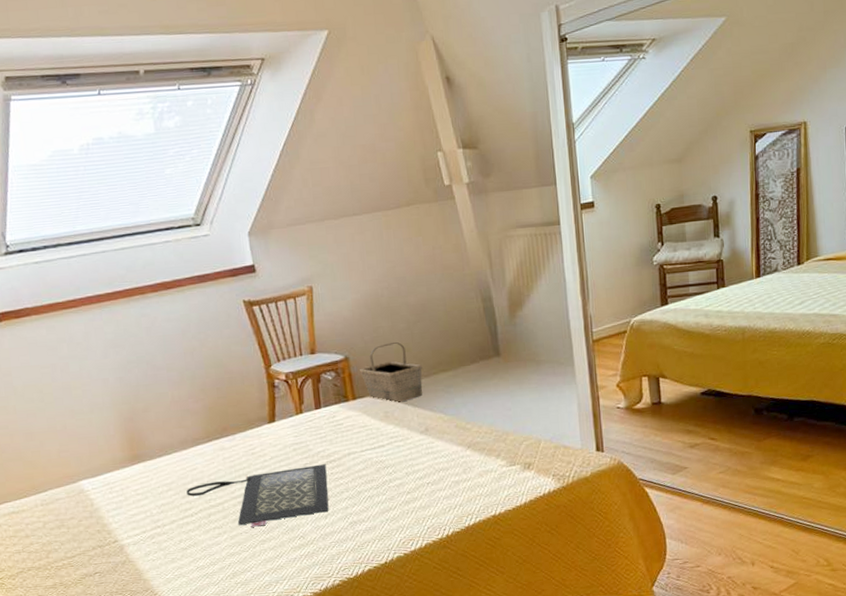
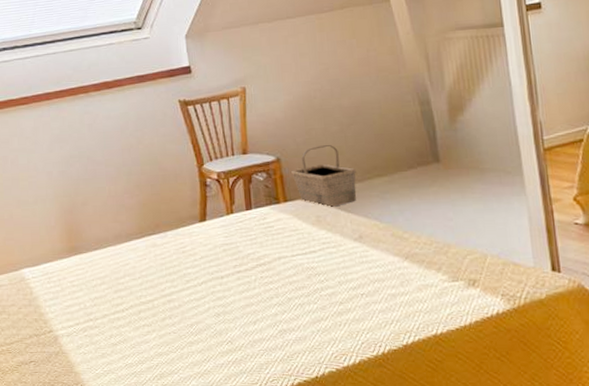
clutch bag: present [186,464,329,527] -> none [119,267,258,328]

